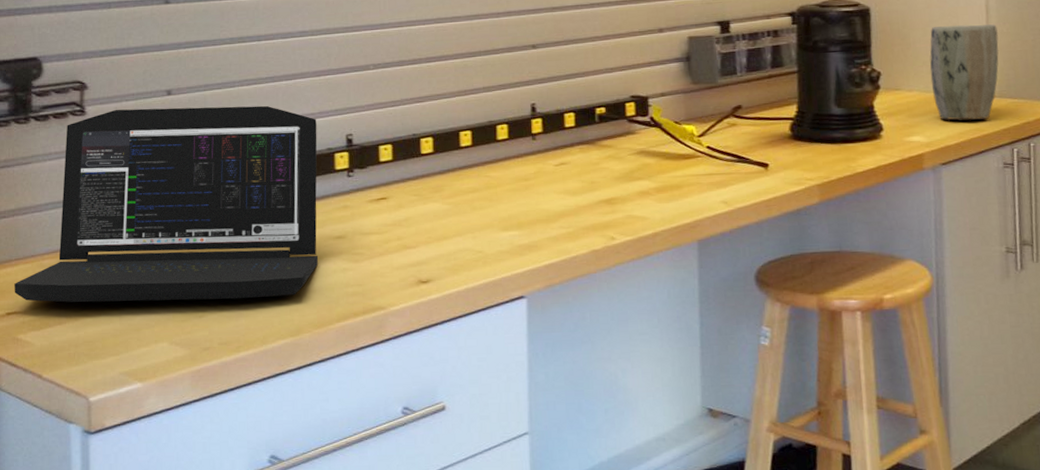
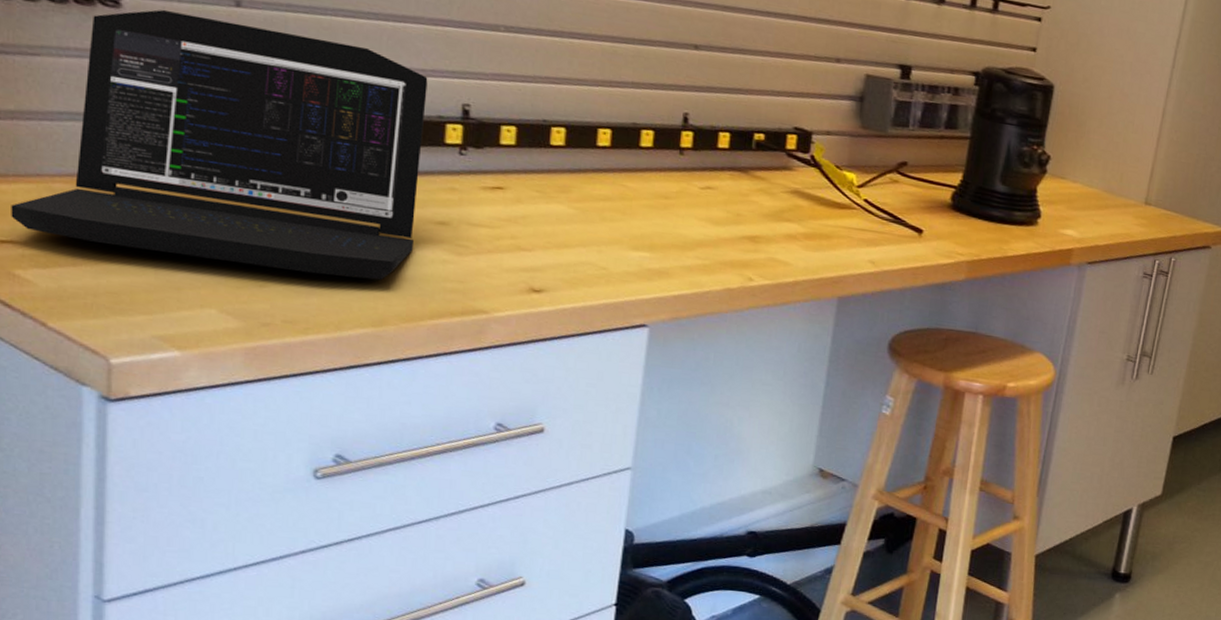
plant pot: present [929,24,999,121] -> none [1094,120,1169,226]

